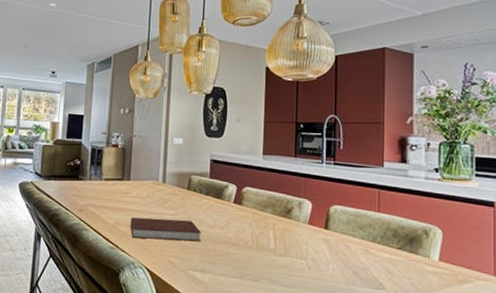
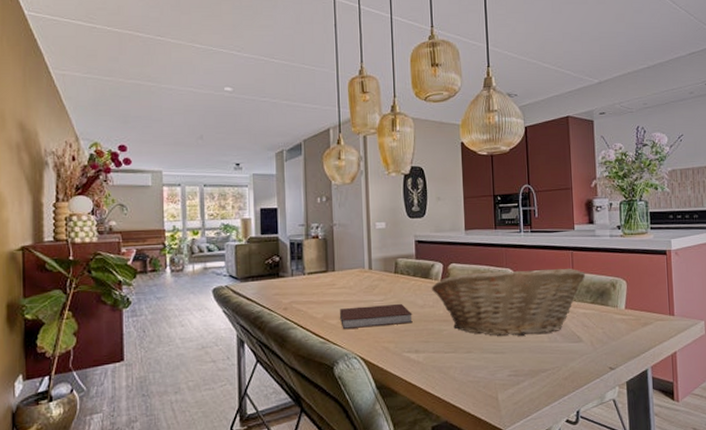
fruit basket: none [222,198,394,274] -> present [431,268,586,336]

